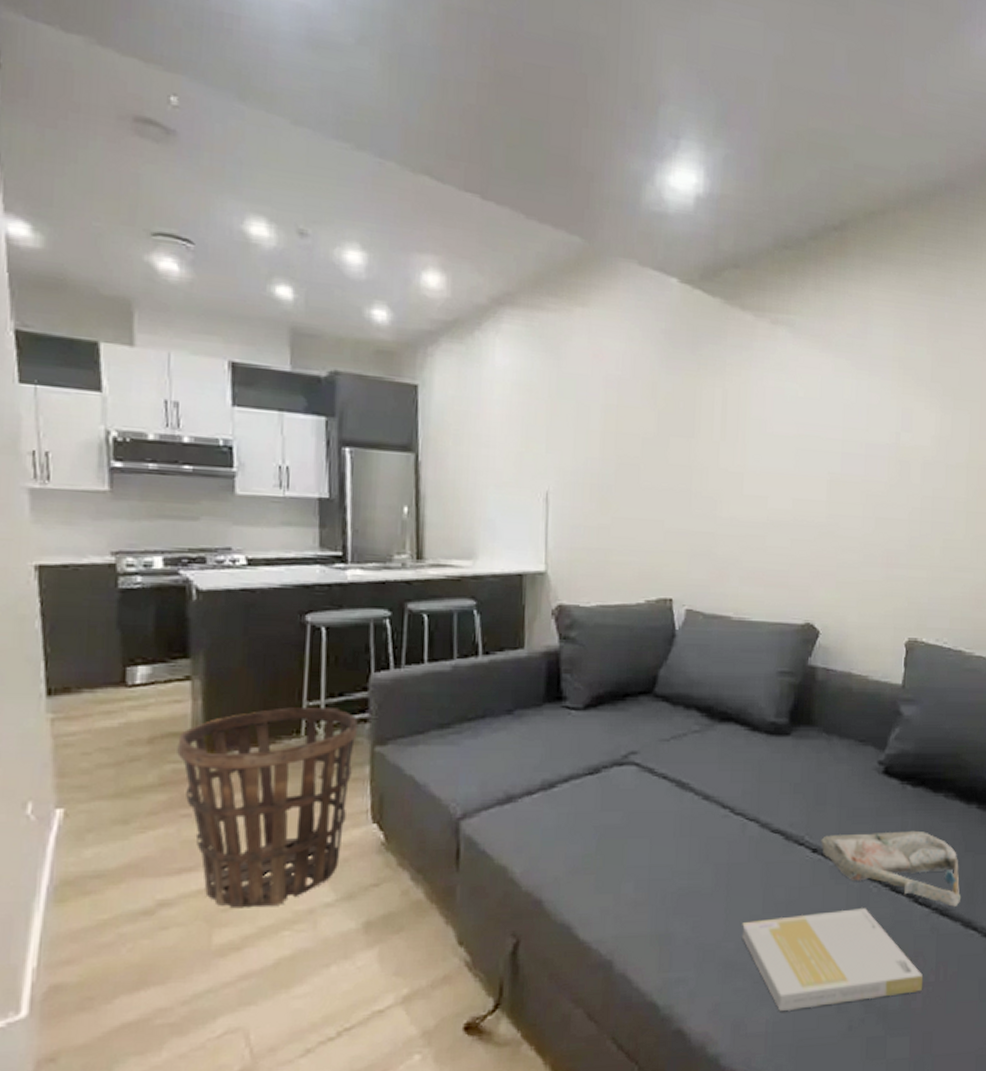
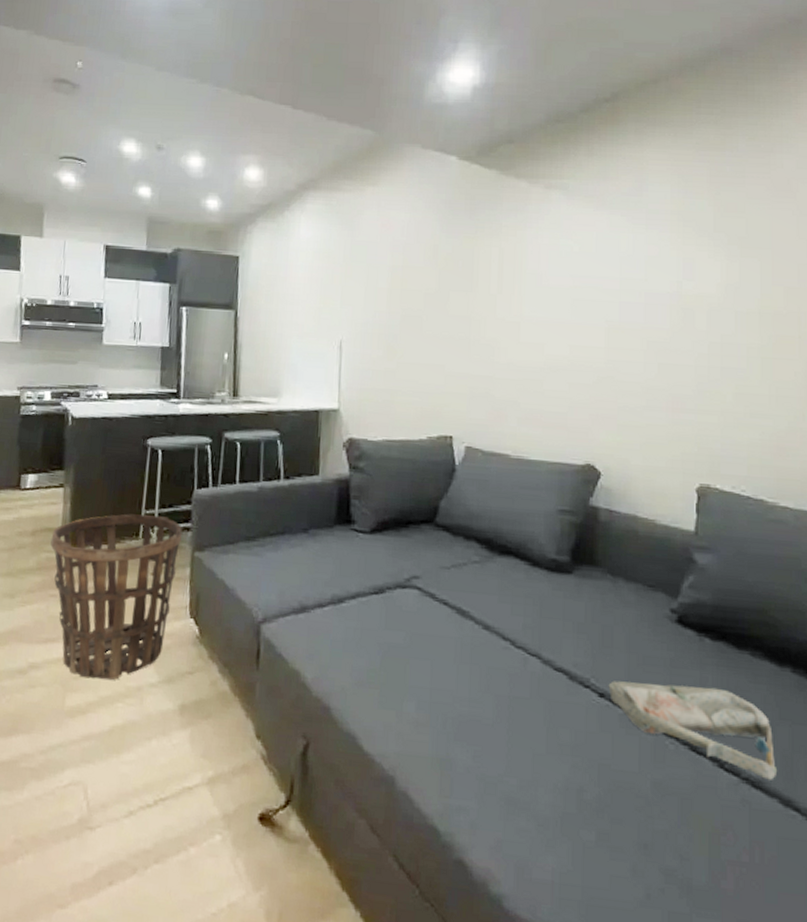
book: present [741,908,924,1012] -> none [524,759,735,871]

